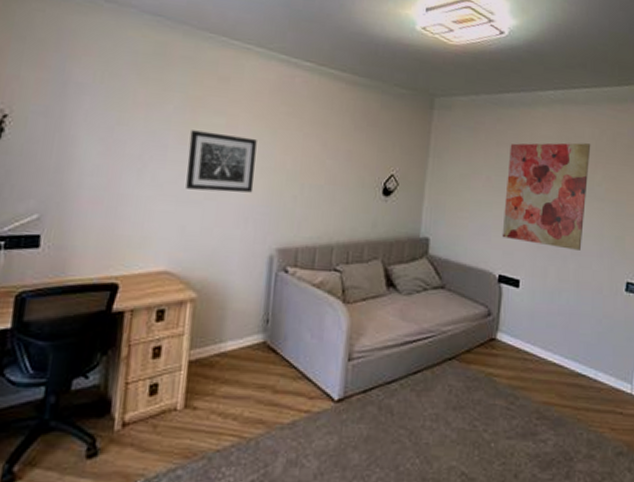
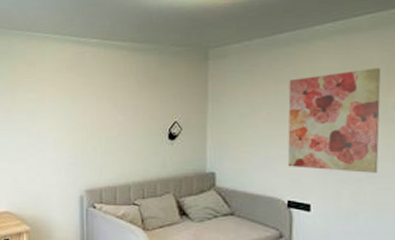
wall art: present [186,130,257,193] -> none [12,105,62,150]

